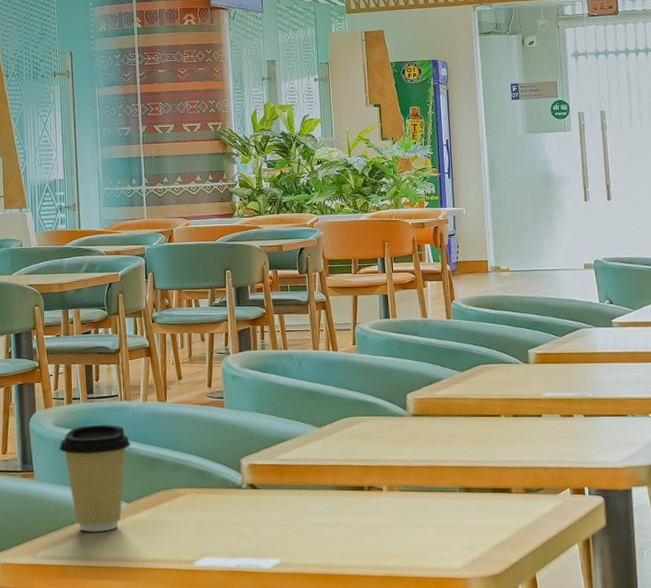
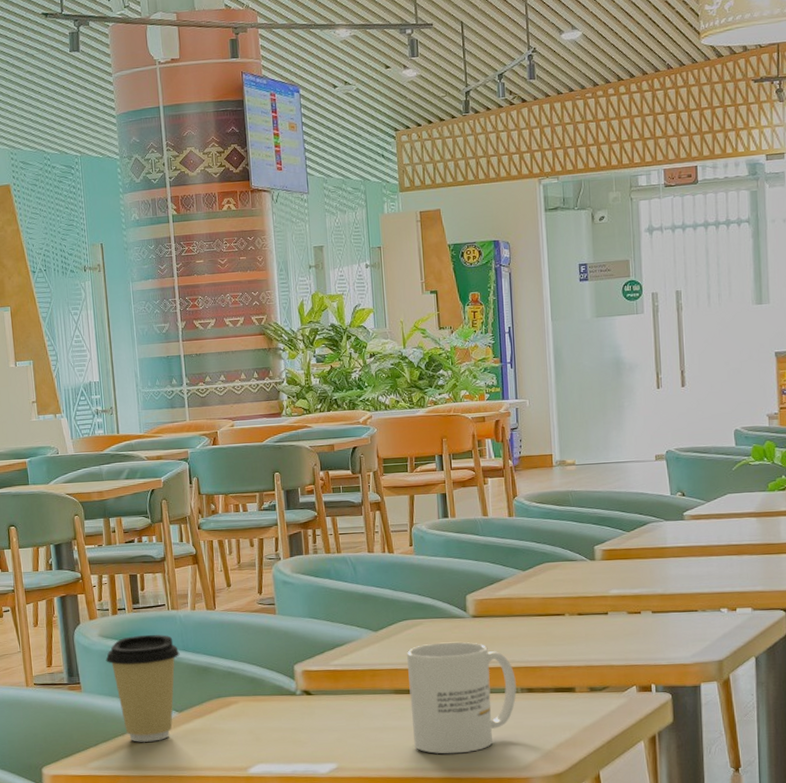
mug: none [349,439,455,552] -> present [406,641,517,754]

